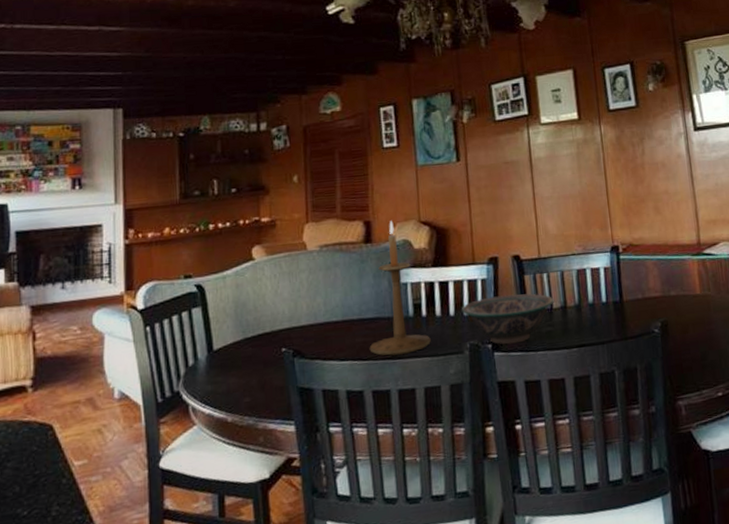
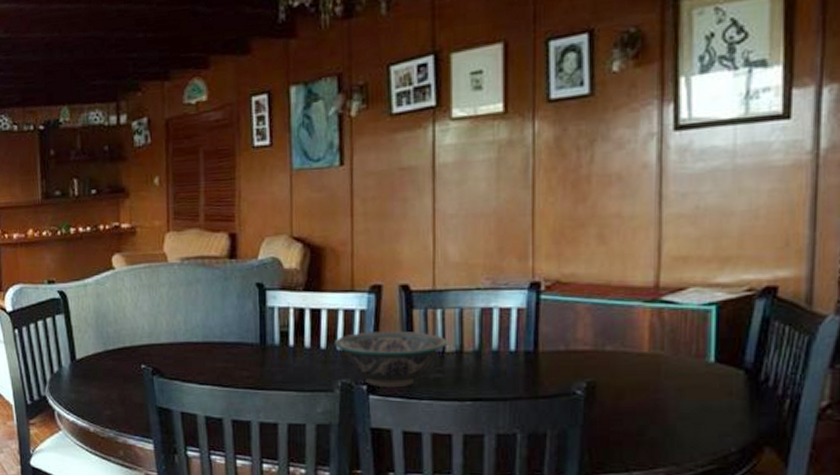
candlestick: present [369,221,431,356] -> none [230,234,298,385]

